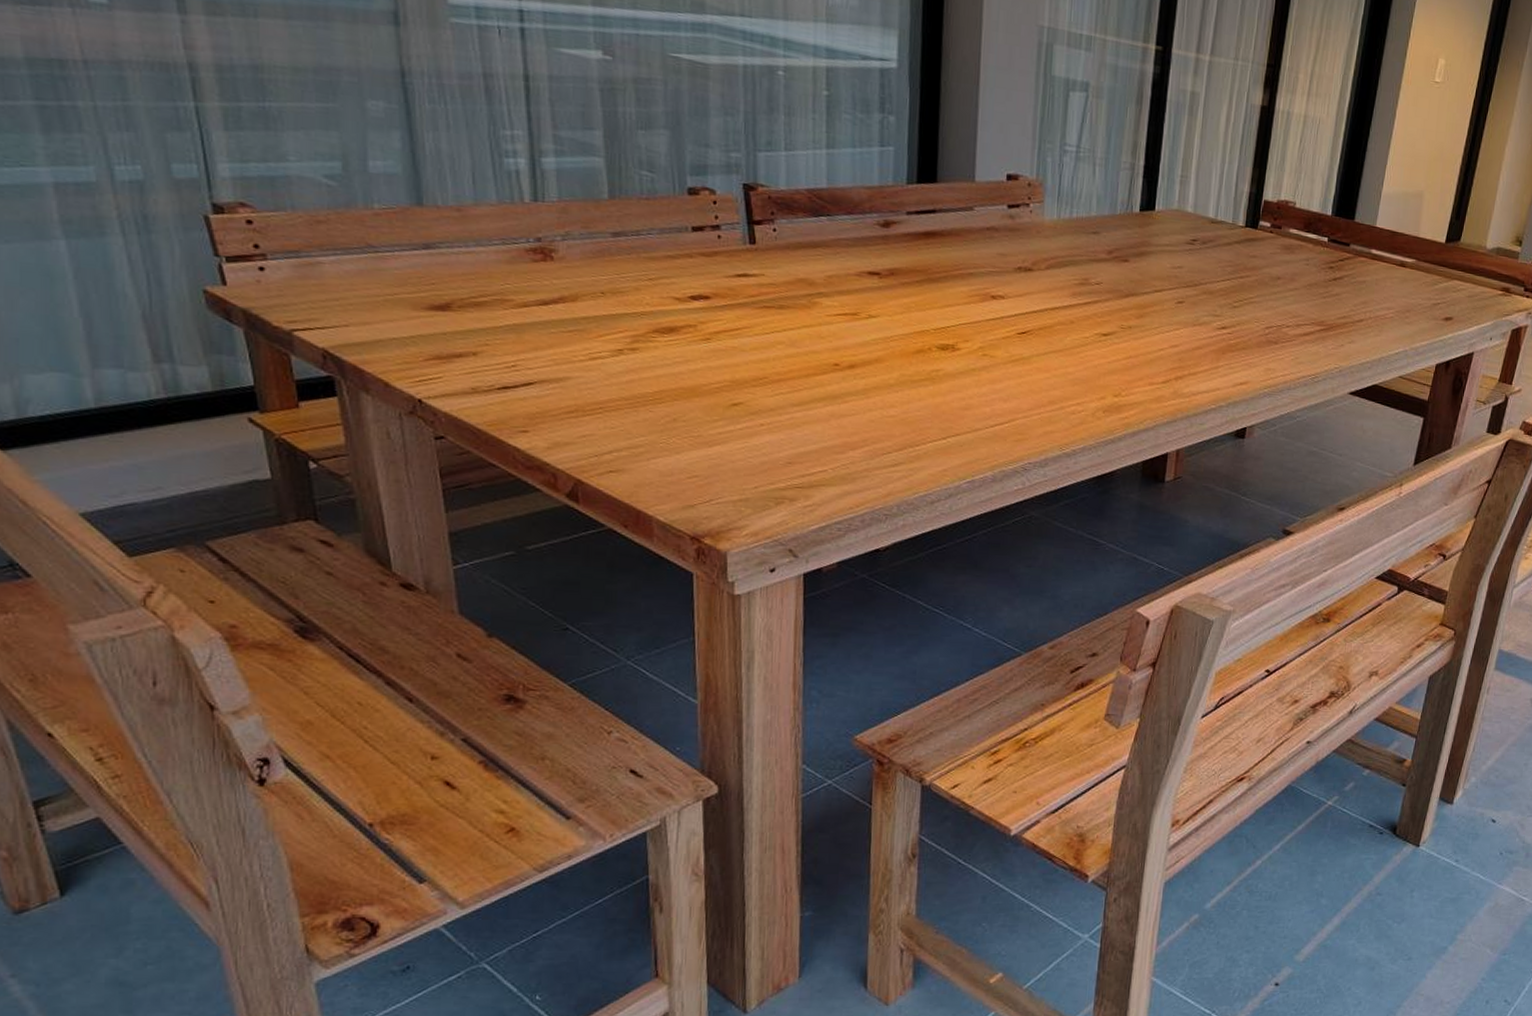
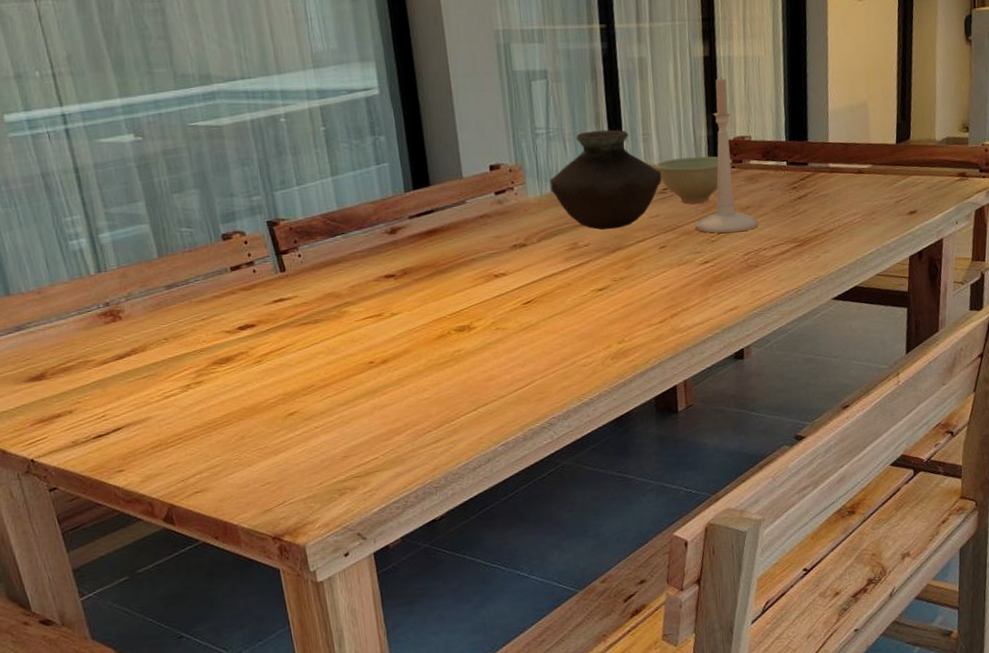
vase: none [1070,159,1194,272] -> present [549,129,662,230]
bowl: none [1189,209,1271,264] -> present [656,156,732,204]
candlestick: none [1219,131,1287,303] -> present [695,76,758,234]

